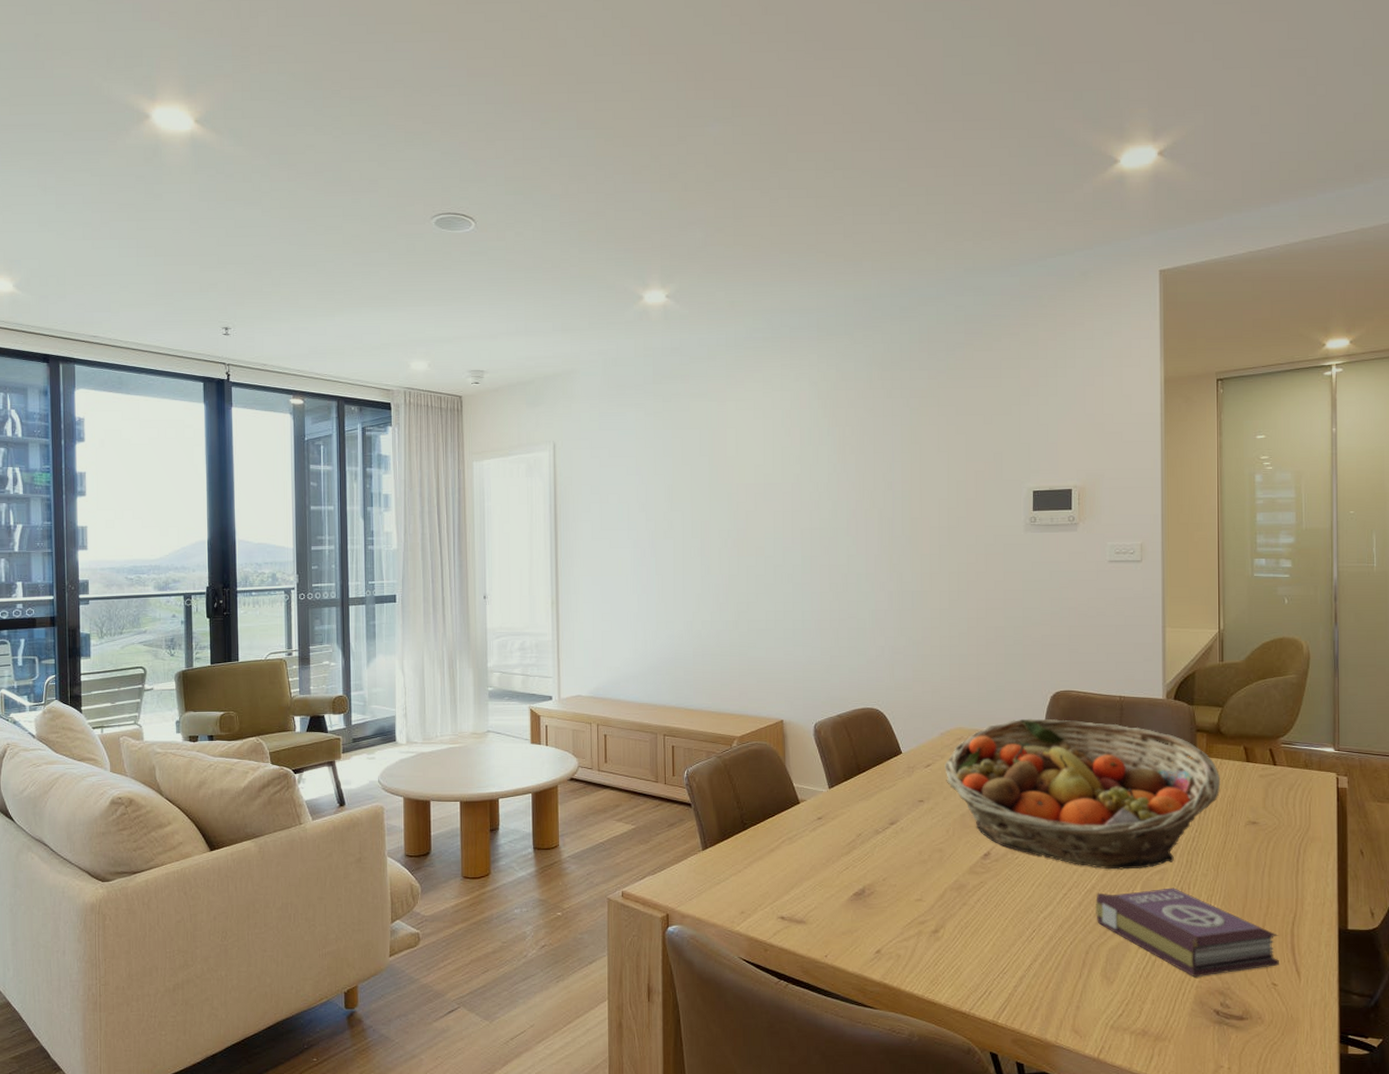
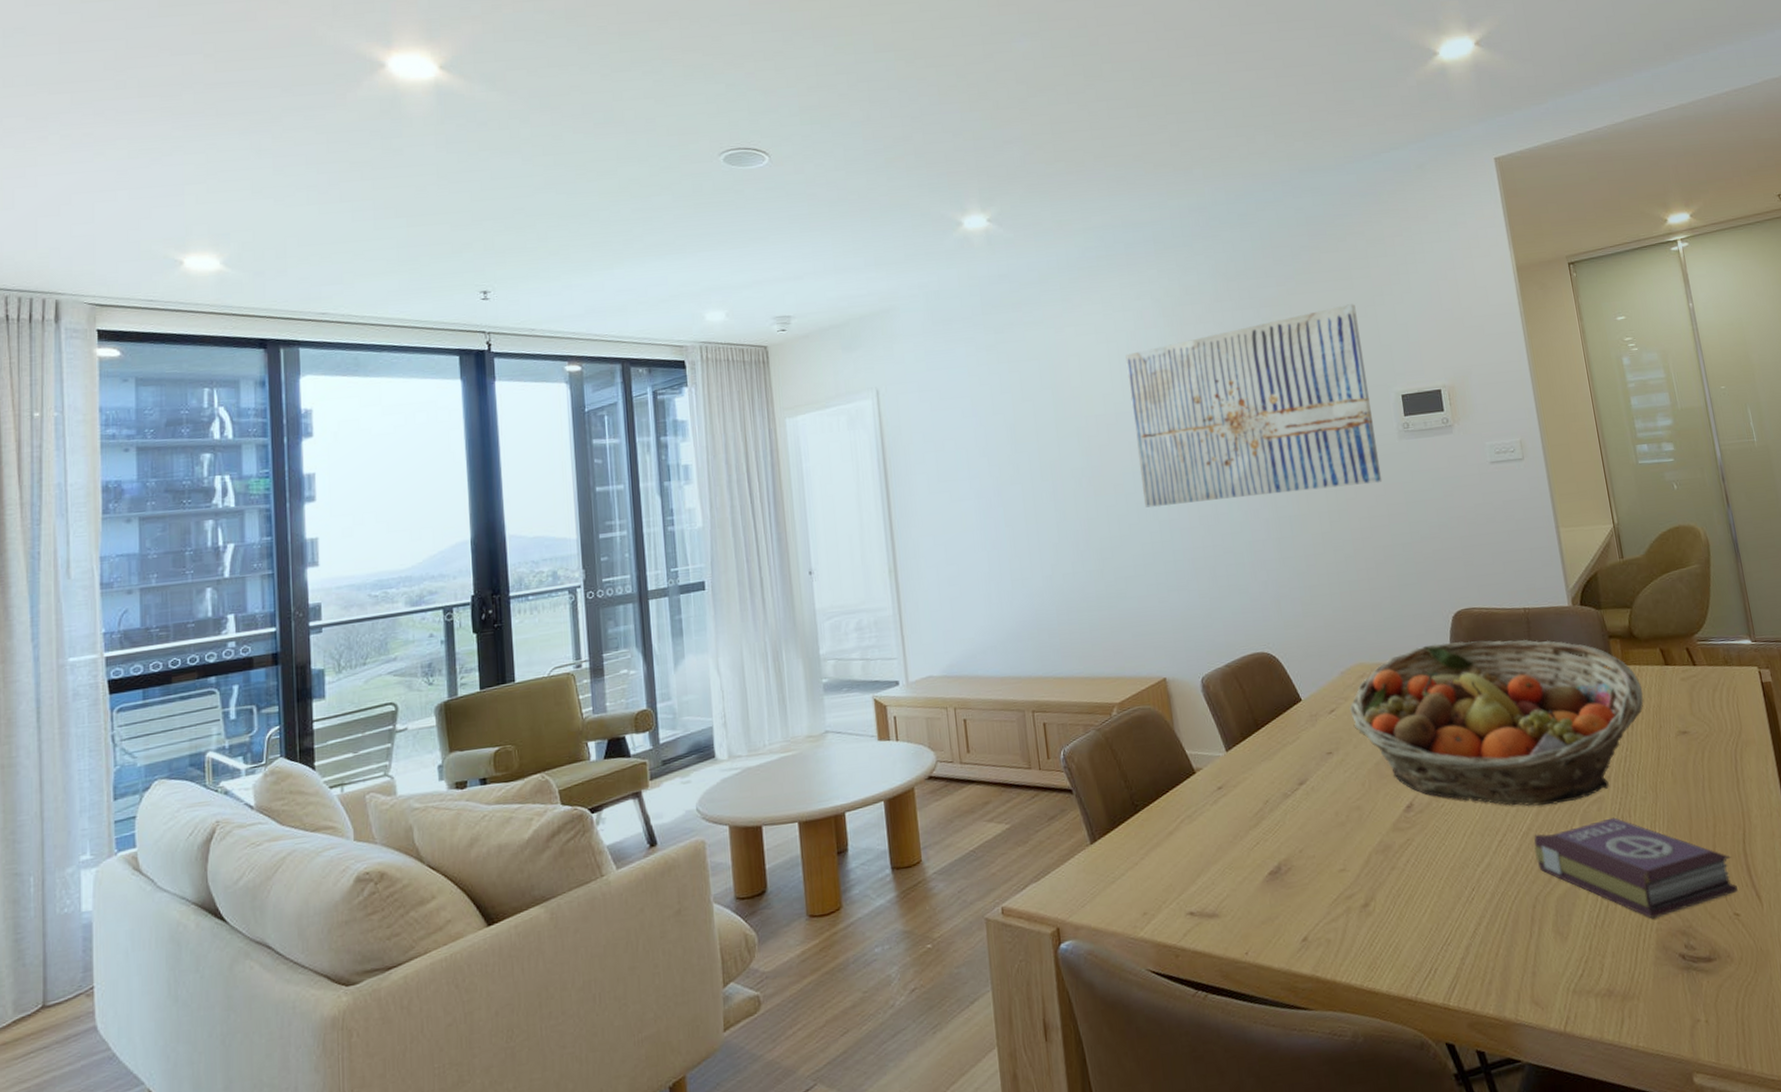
wall art: none [779,402,1004,571] -> present [1125,304,1382,508]

